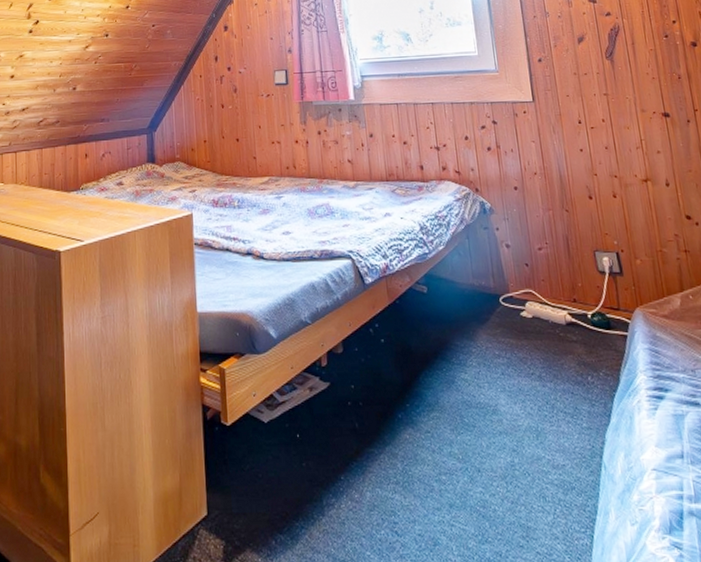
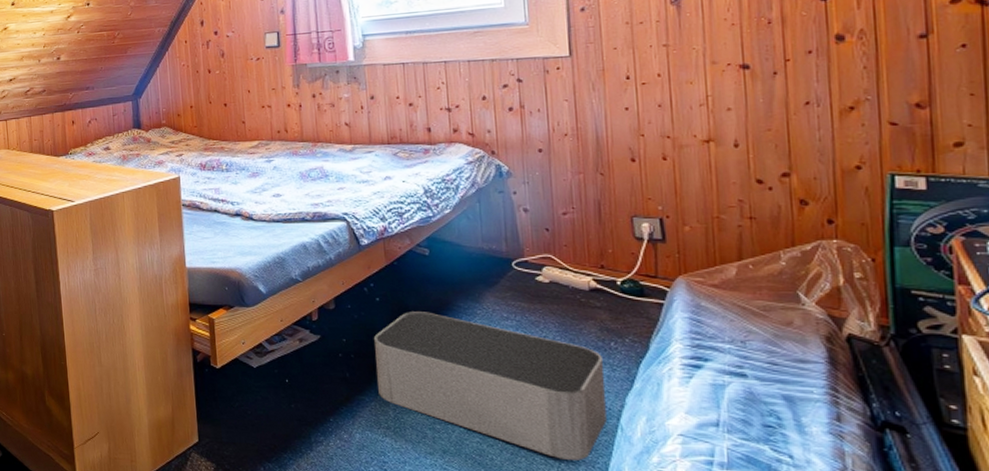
storage bin: none [381,352,592,505] -> present [374,312,607,460]

